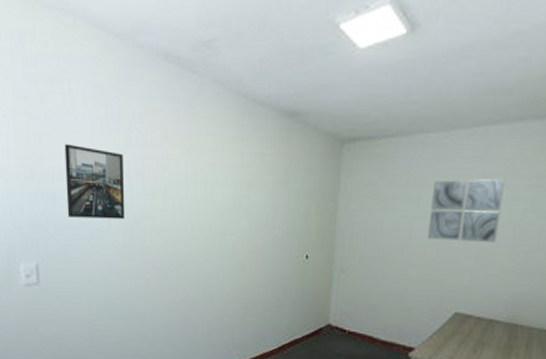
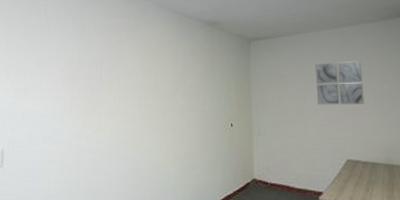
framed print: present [64,144,125,220] -> none [35,50,86,107]

